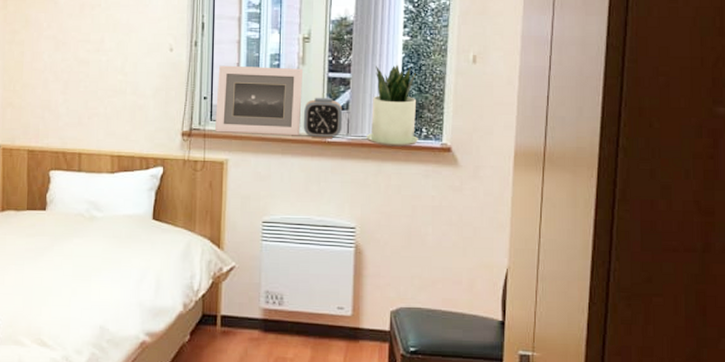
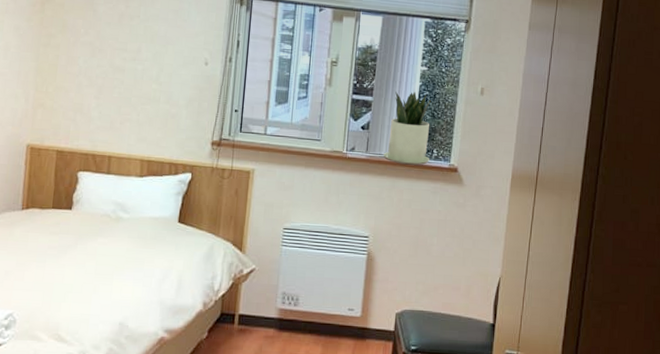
picture frame: present [215,65,302,136] -> none [244,81,329,151]
alarm clock: present [303,97,343,139] -> none [326,116,364,155]

